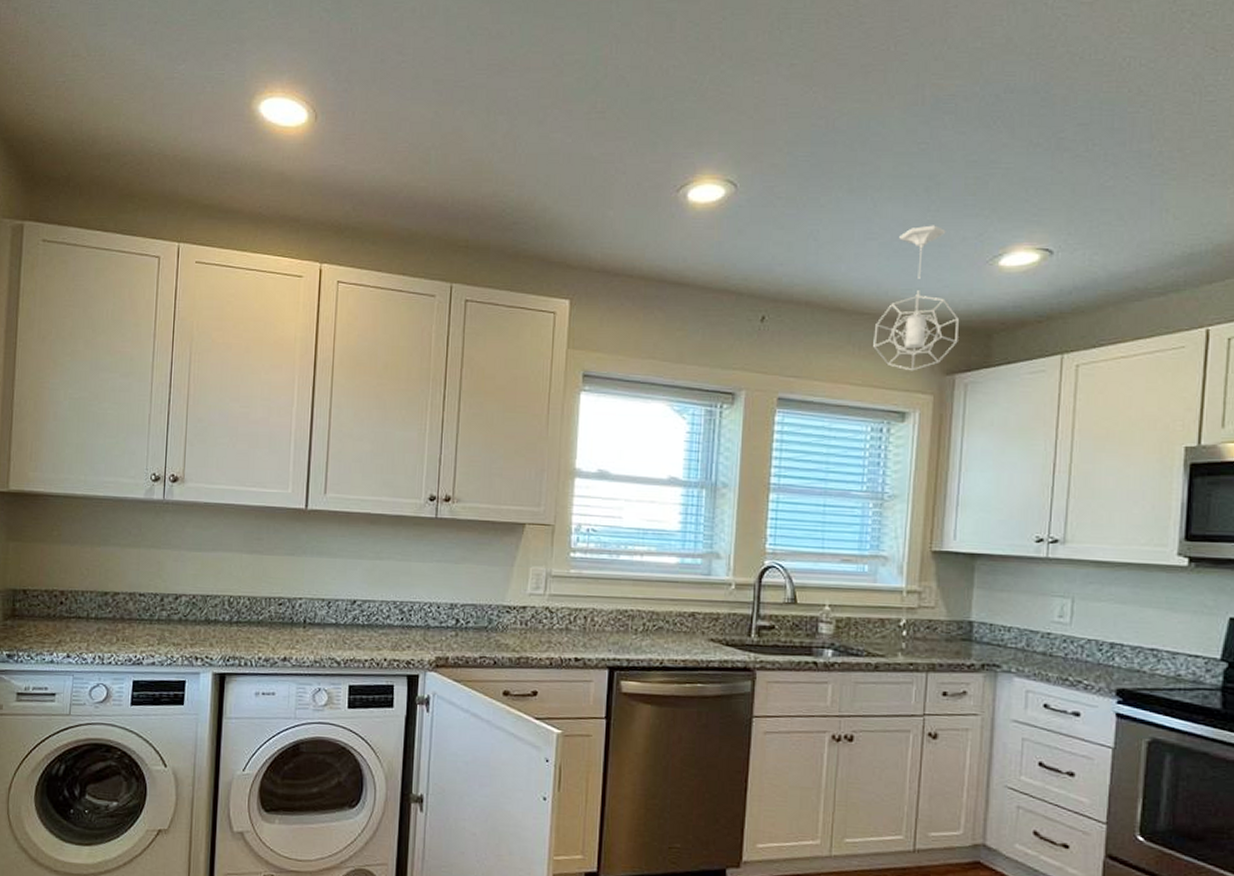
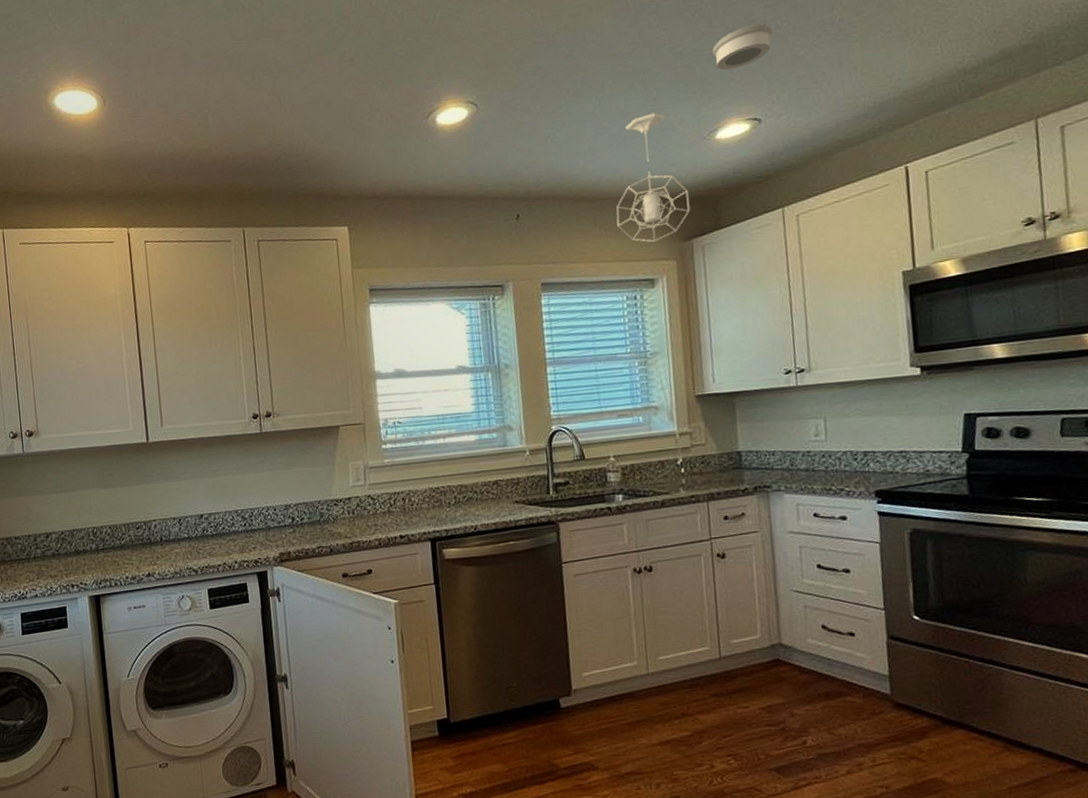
smoke detector: none [1011,142,1081,190] -> present [712,23,773,70]

